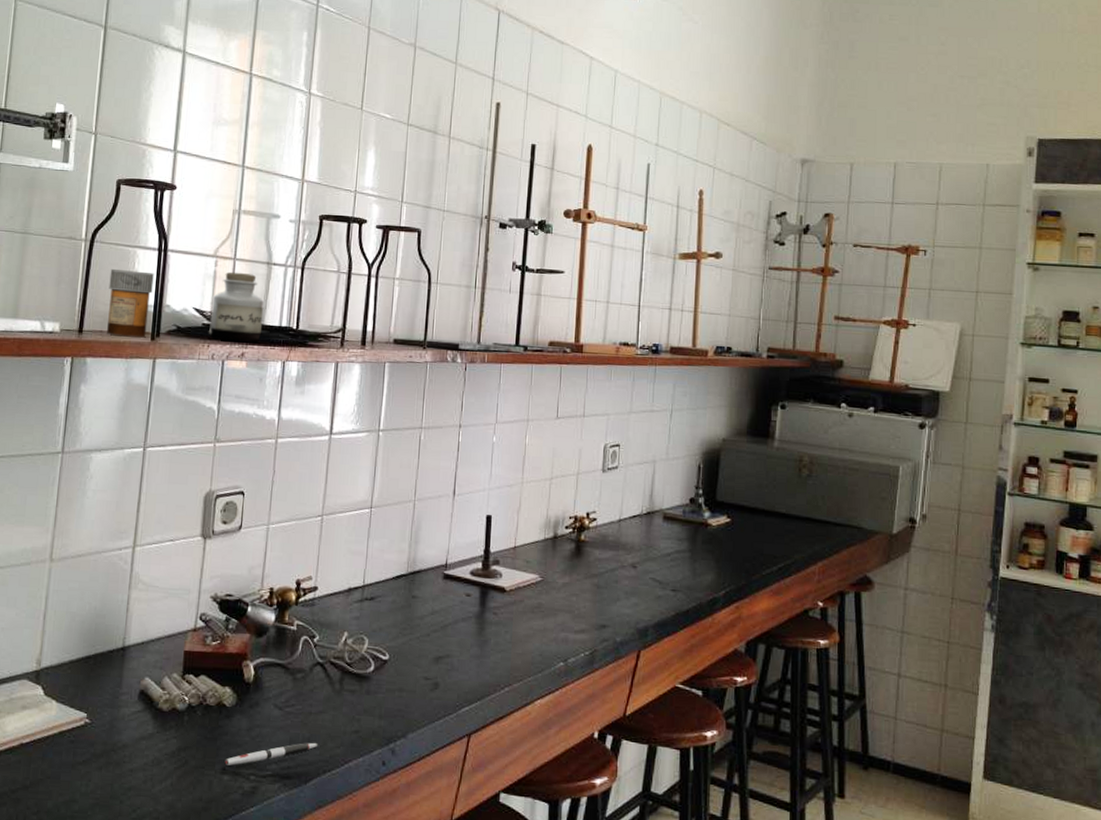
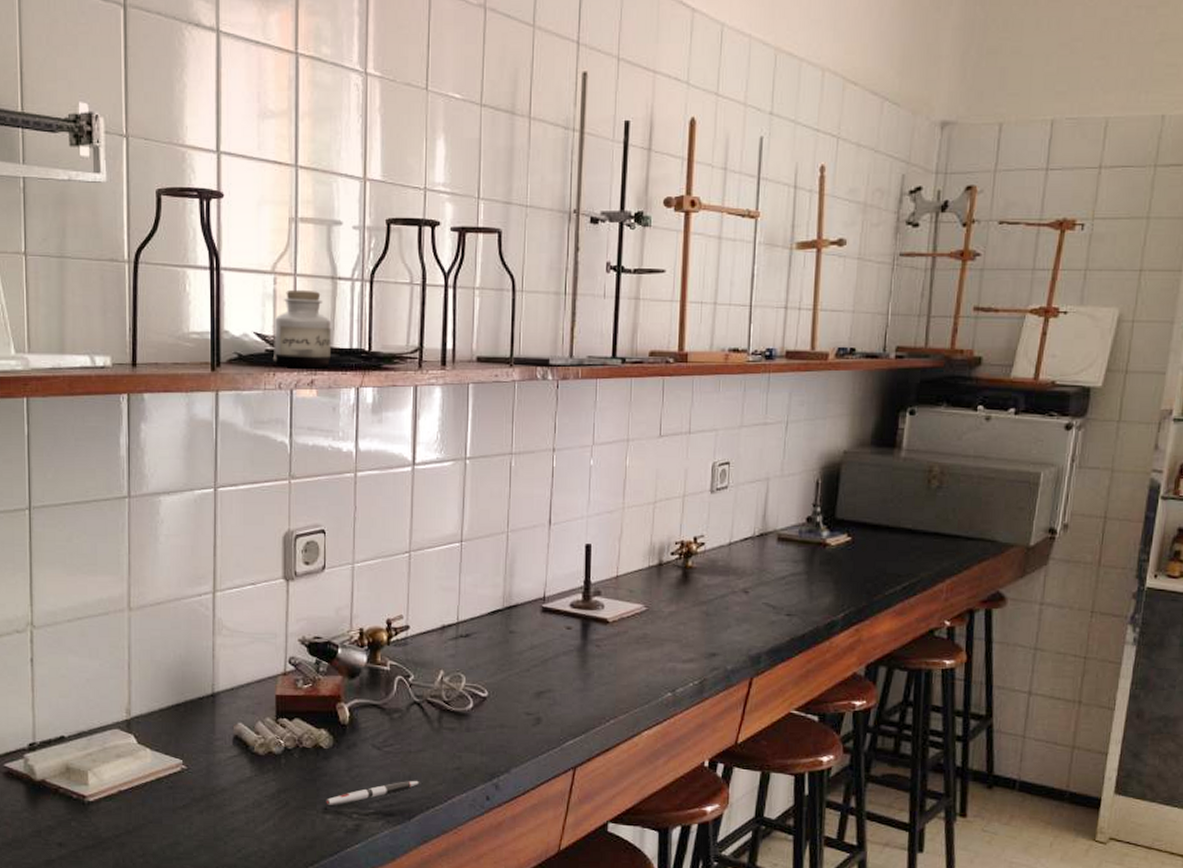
medicine: present [107,268,154,338] -> none [159,292,208,369]

